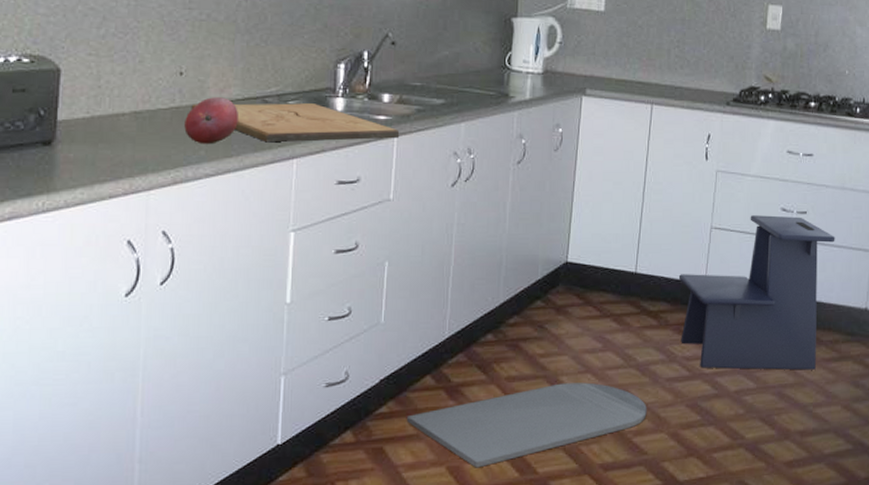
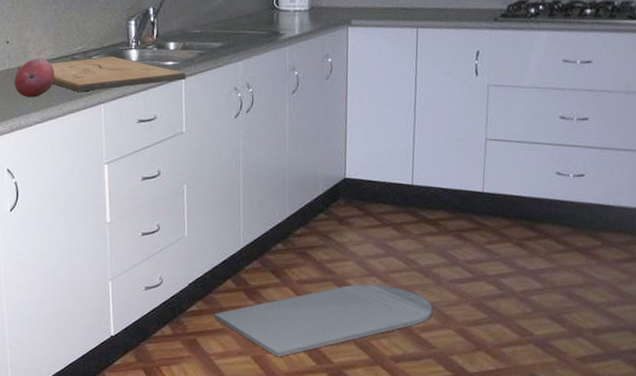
step stool: present [678,215,835,370] -> none [455,123,622,271]

